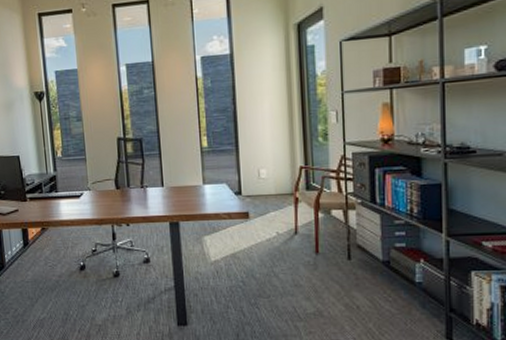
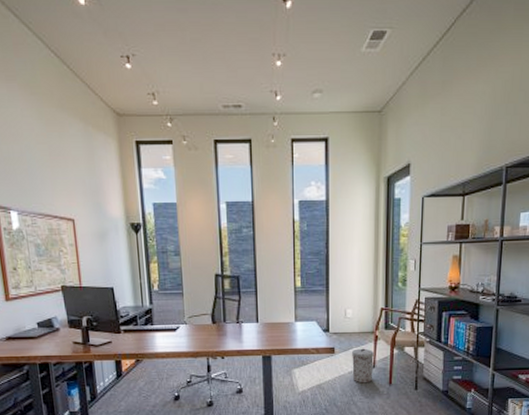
trash can: none [268,212,296,252] -> present [351,348,374,383]

